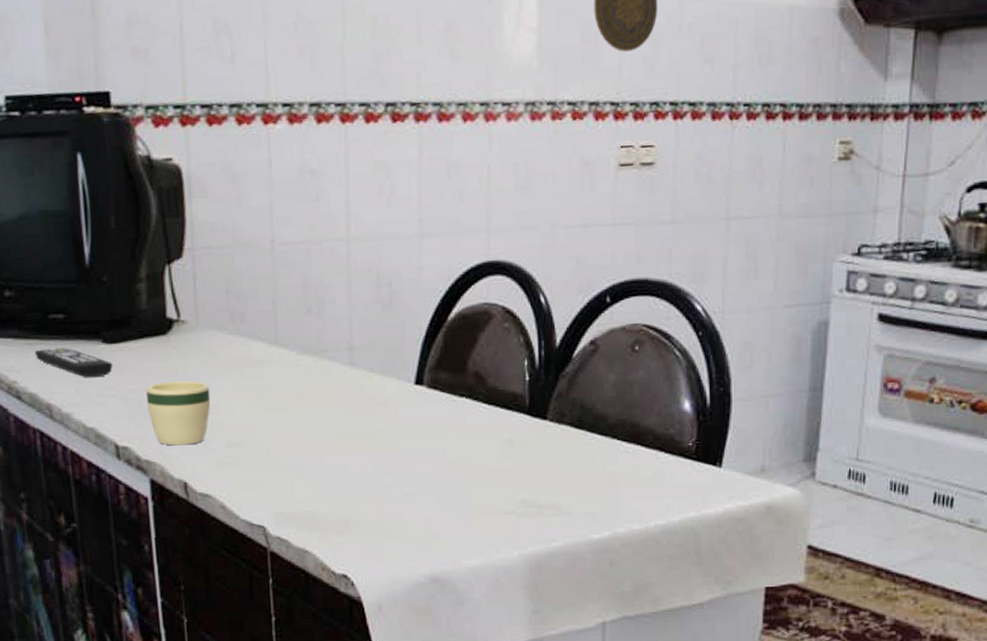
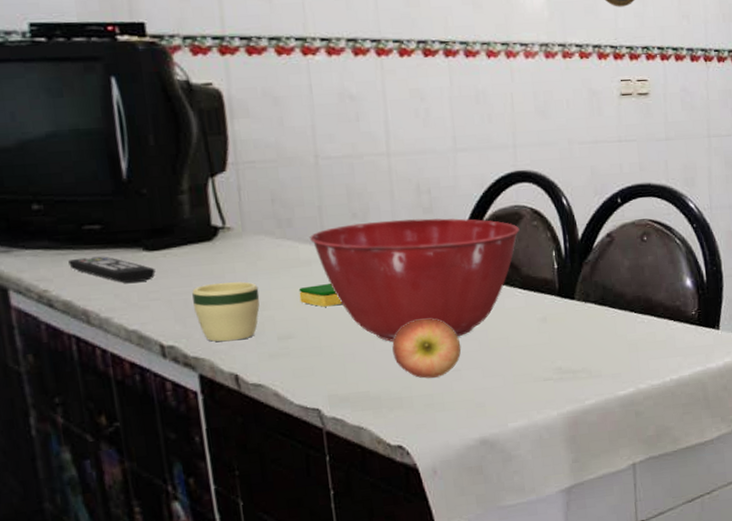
dish sponge: none [249,386,292,413] -> present [298,283,342,307]
mixing bowl: none [263,316,488,457] -> present [310,218,520,342]
apple: none [342,432,416,501] -> present [392,318,462,379]

